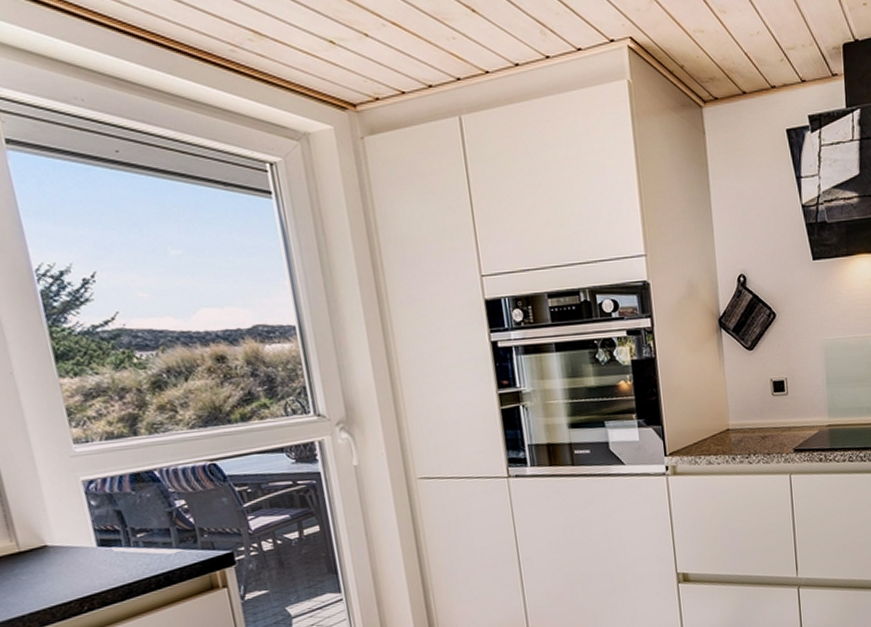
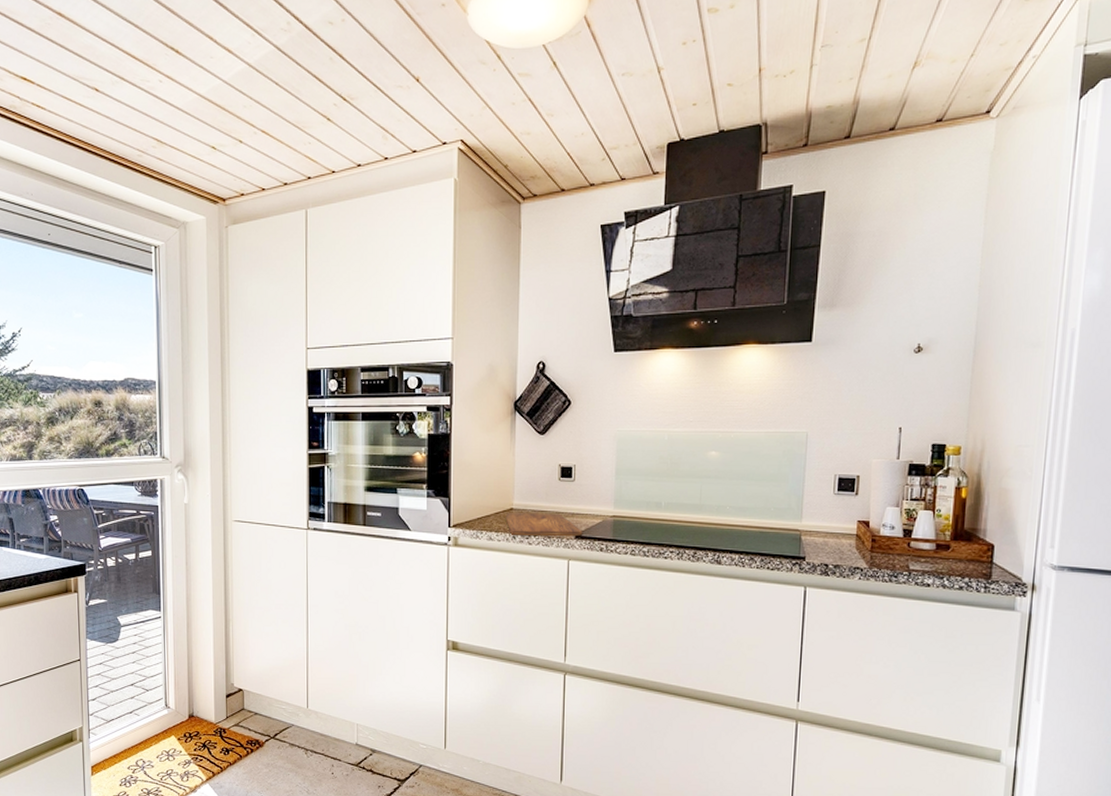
cutting board: none [722,429,802,458] -> present [505,513,583,537]

